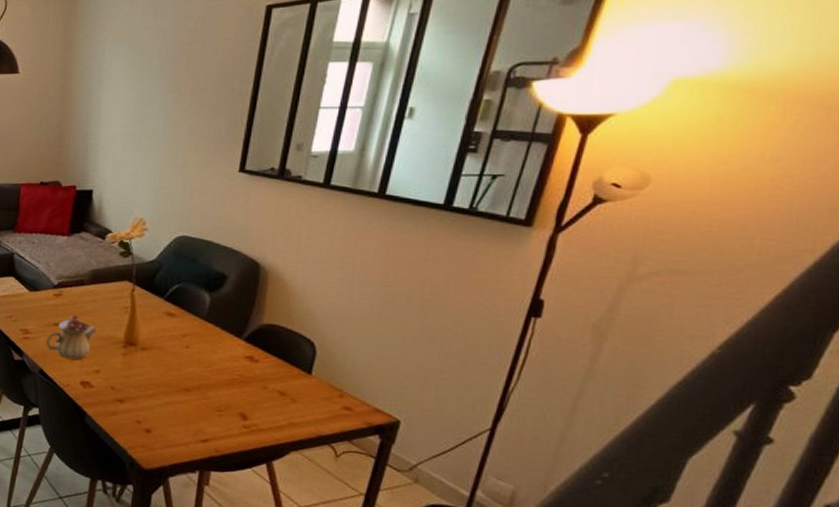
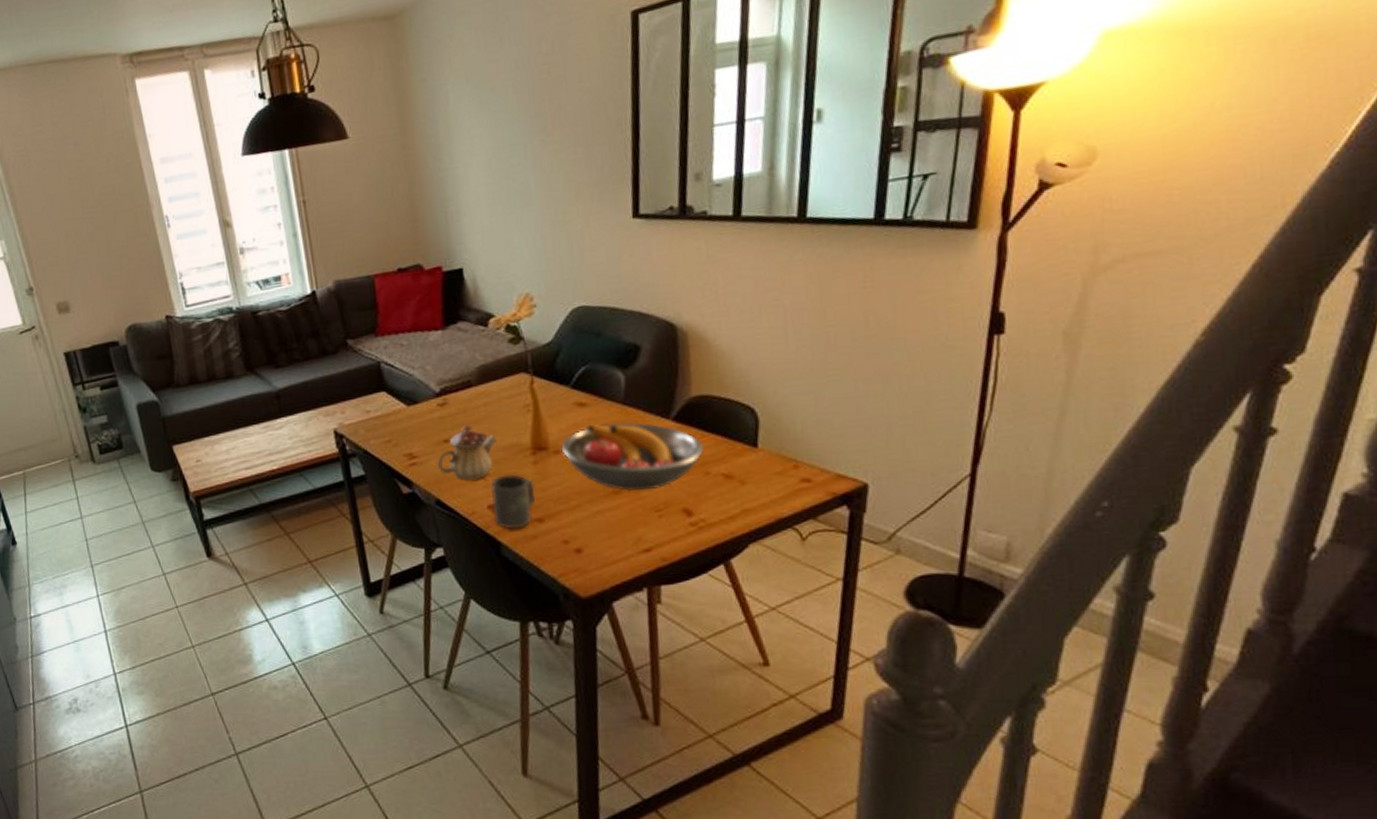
mug: none [84,359,121,405] -> present [491,474,536,530]
fruit bowl: none [148,331,267,394] -> present [561,422,704,491]

